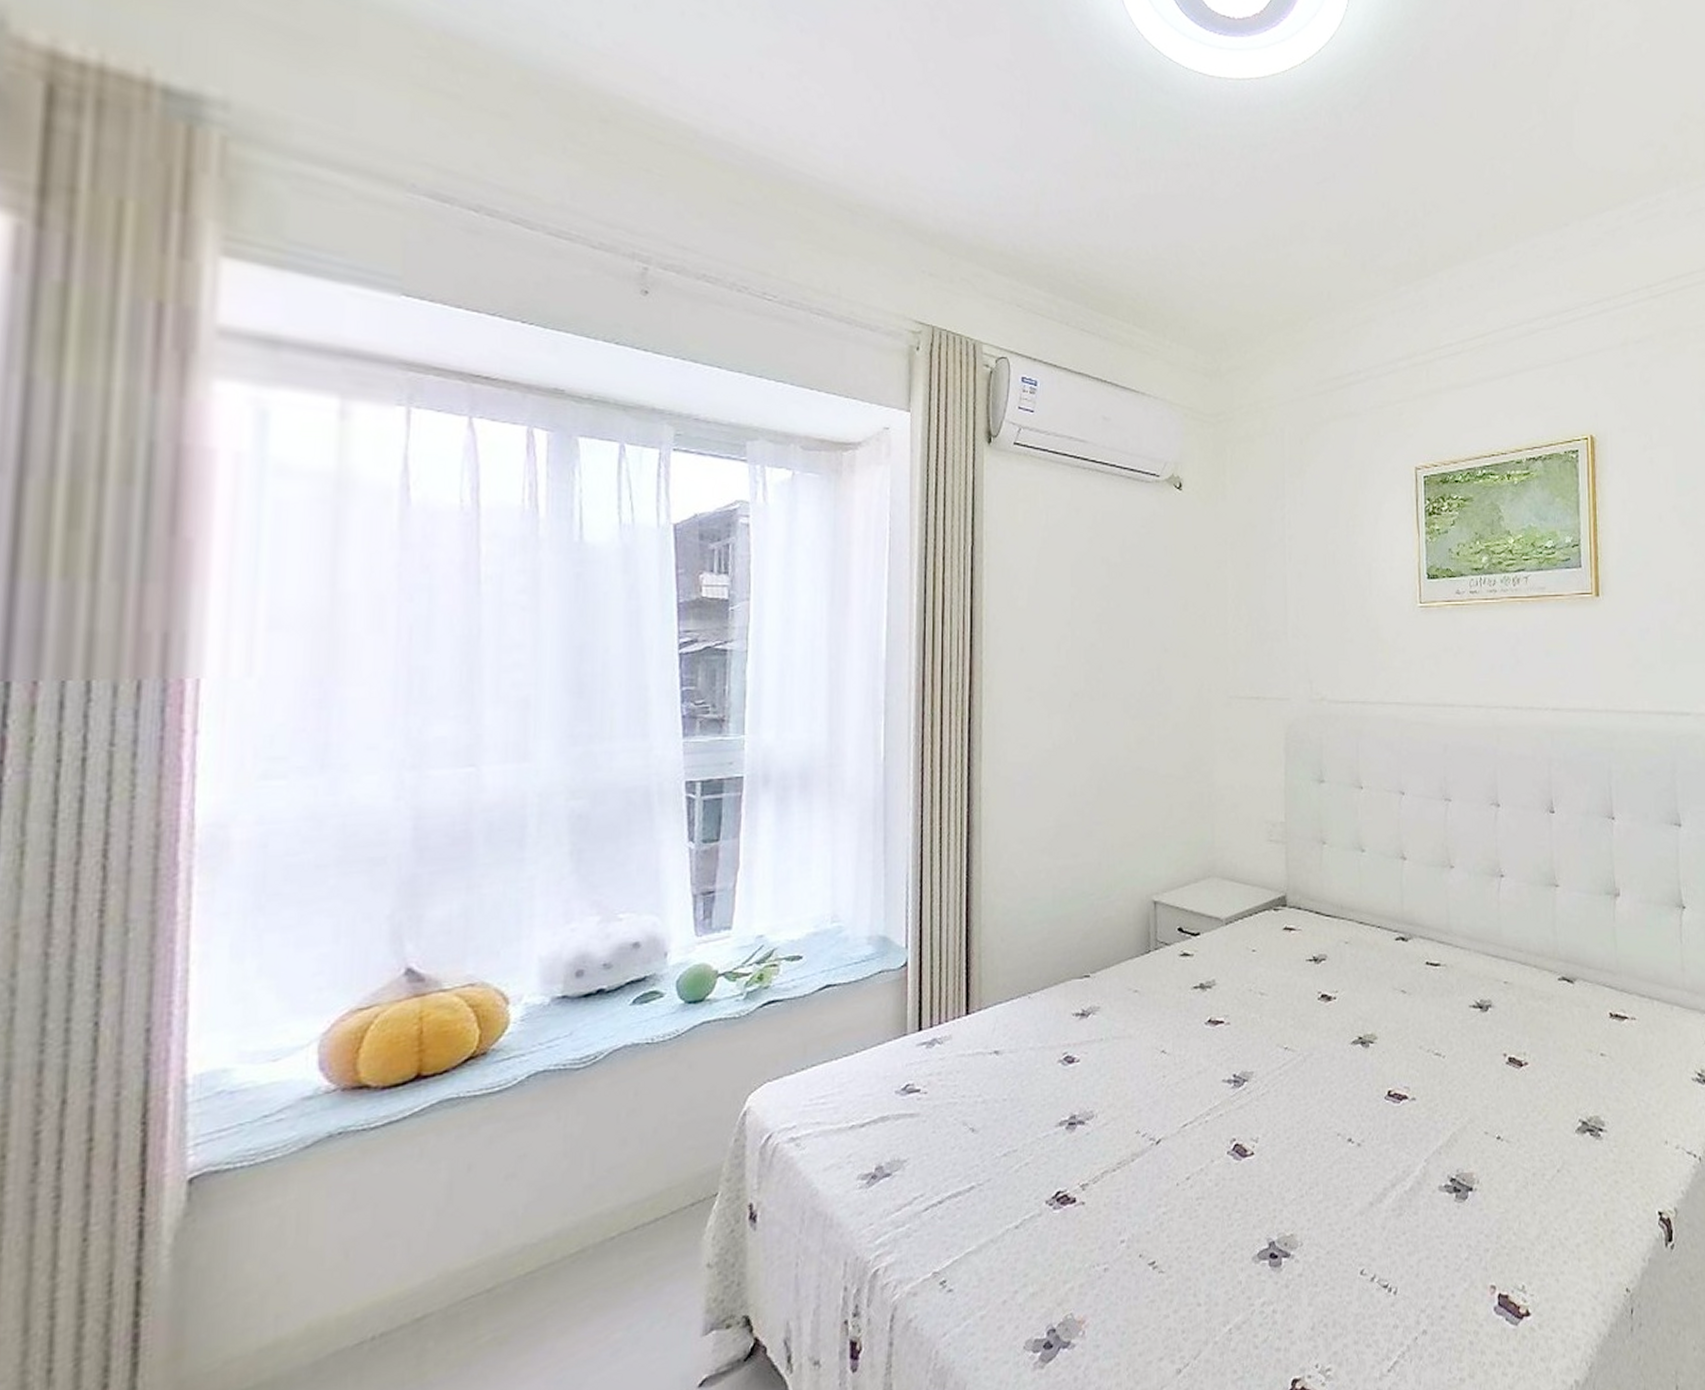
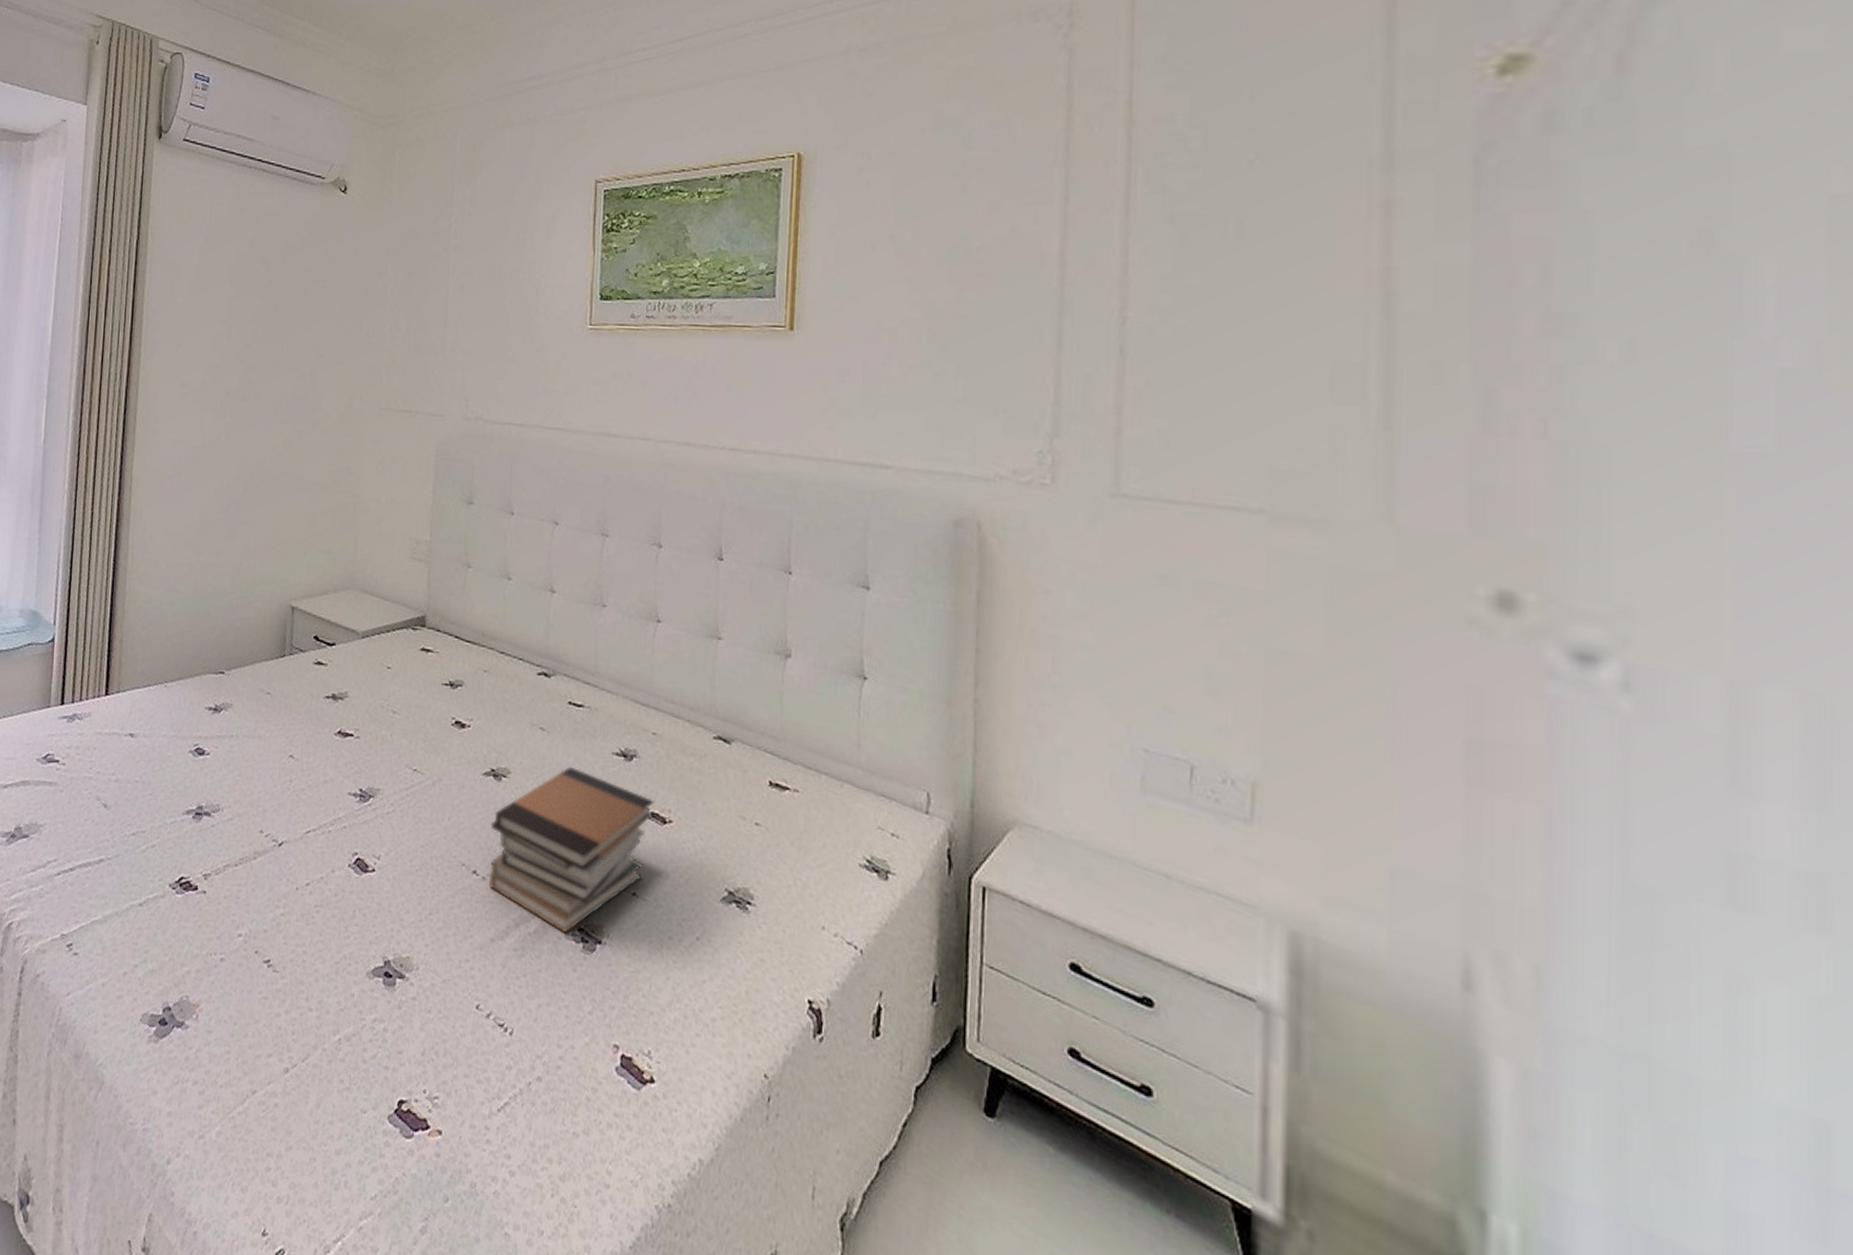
book stack: none [1362,1024,1511,1186] -> present [489,766,654,934]

